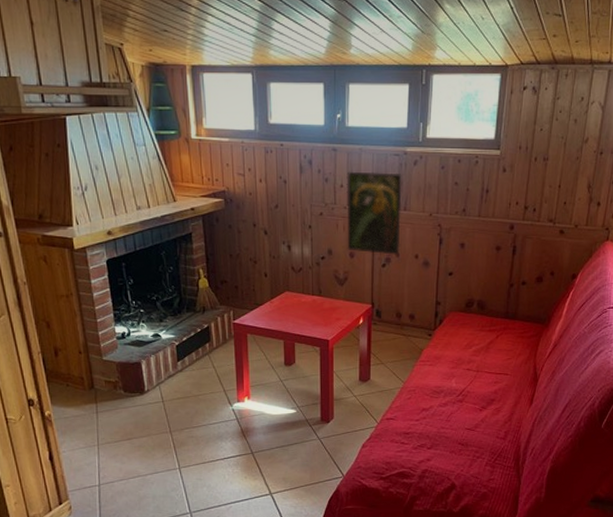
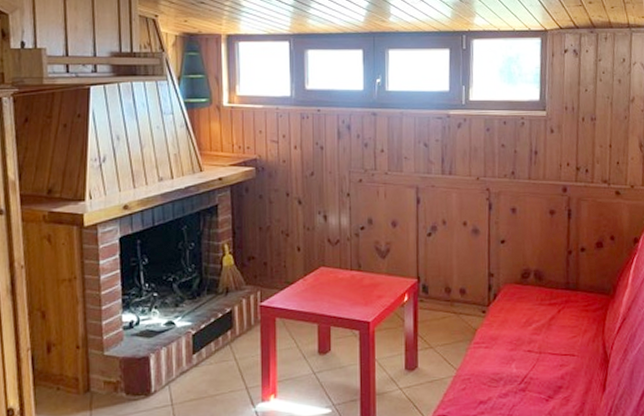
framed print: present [346,171,402,255] -> none [387,135,447,223]

